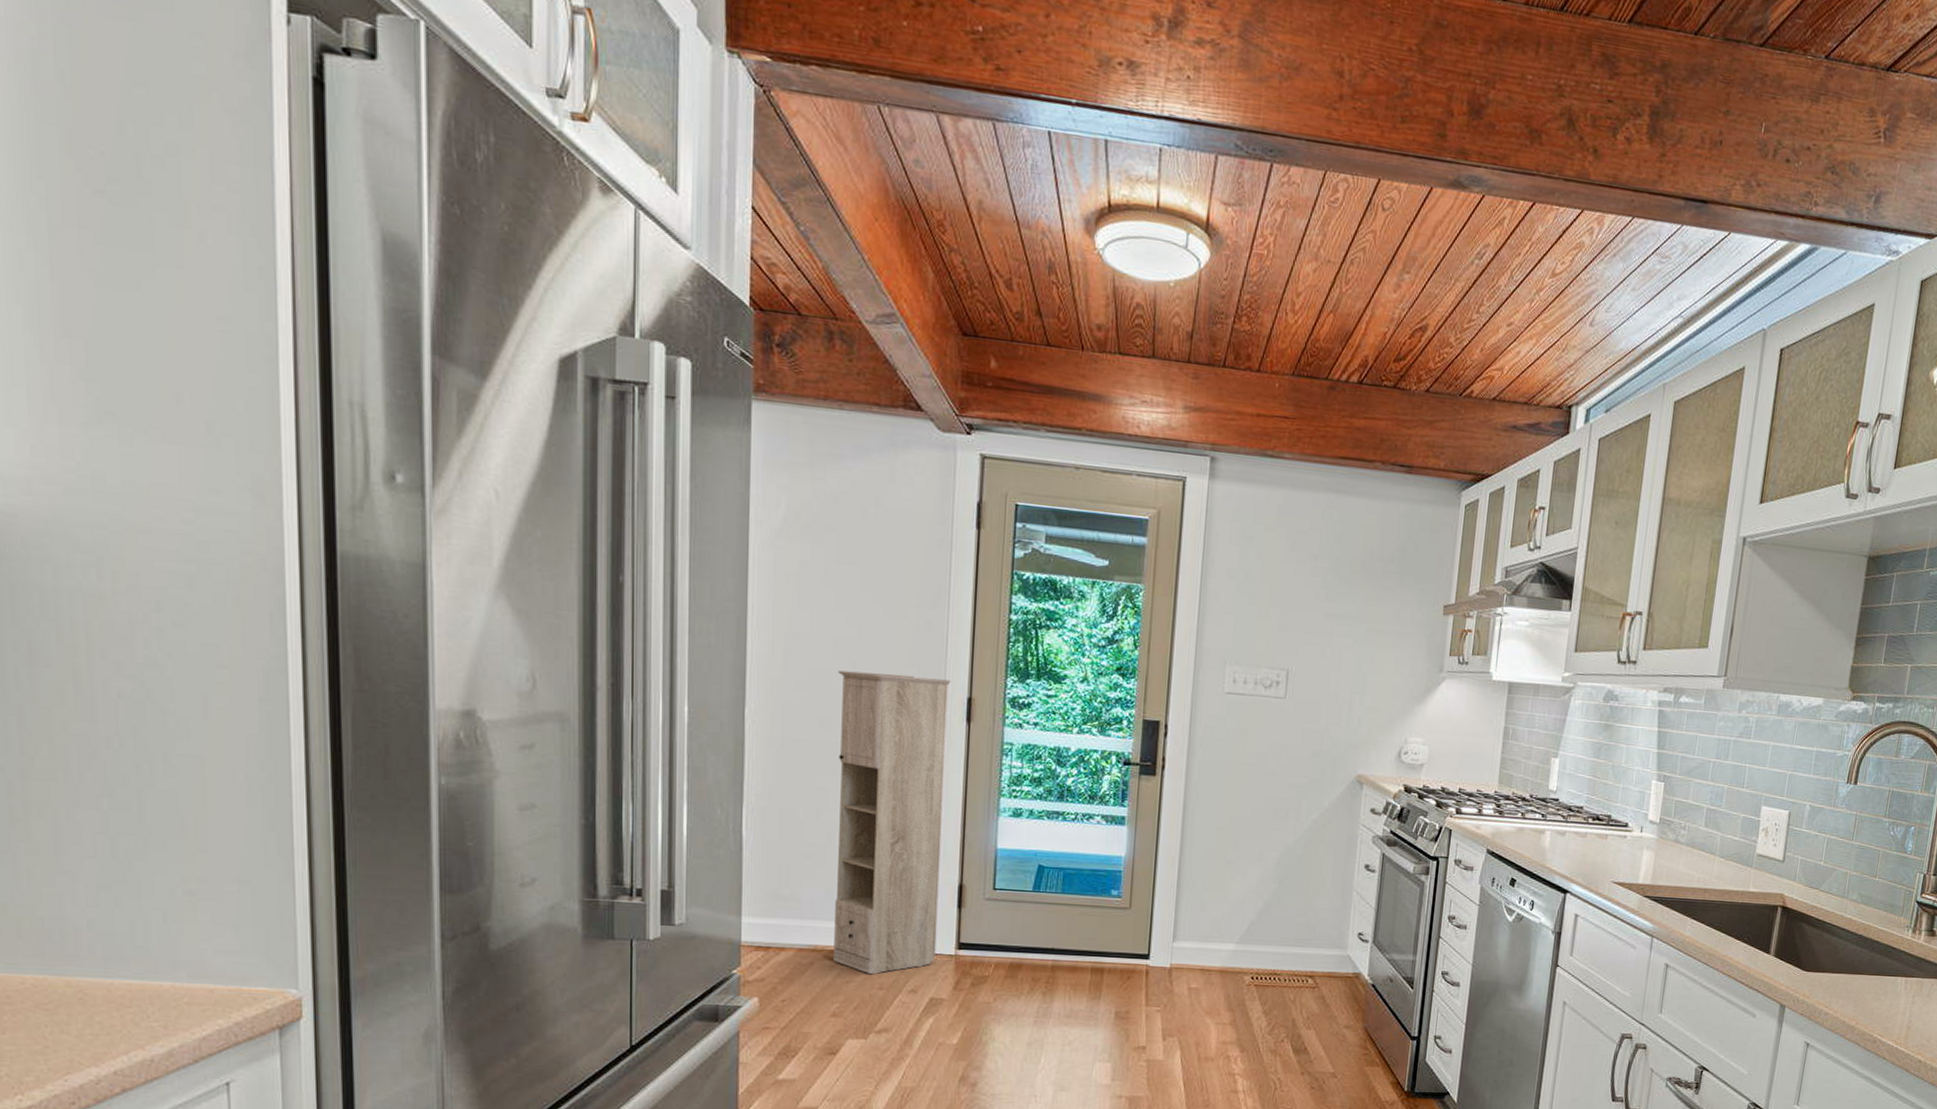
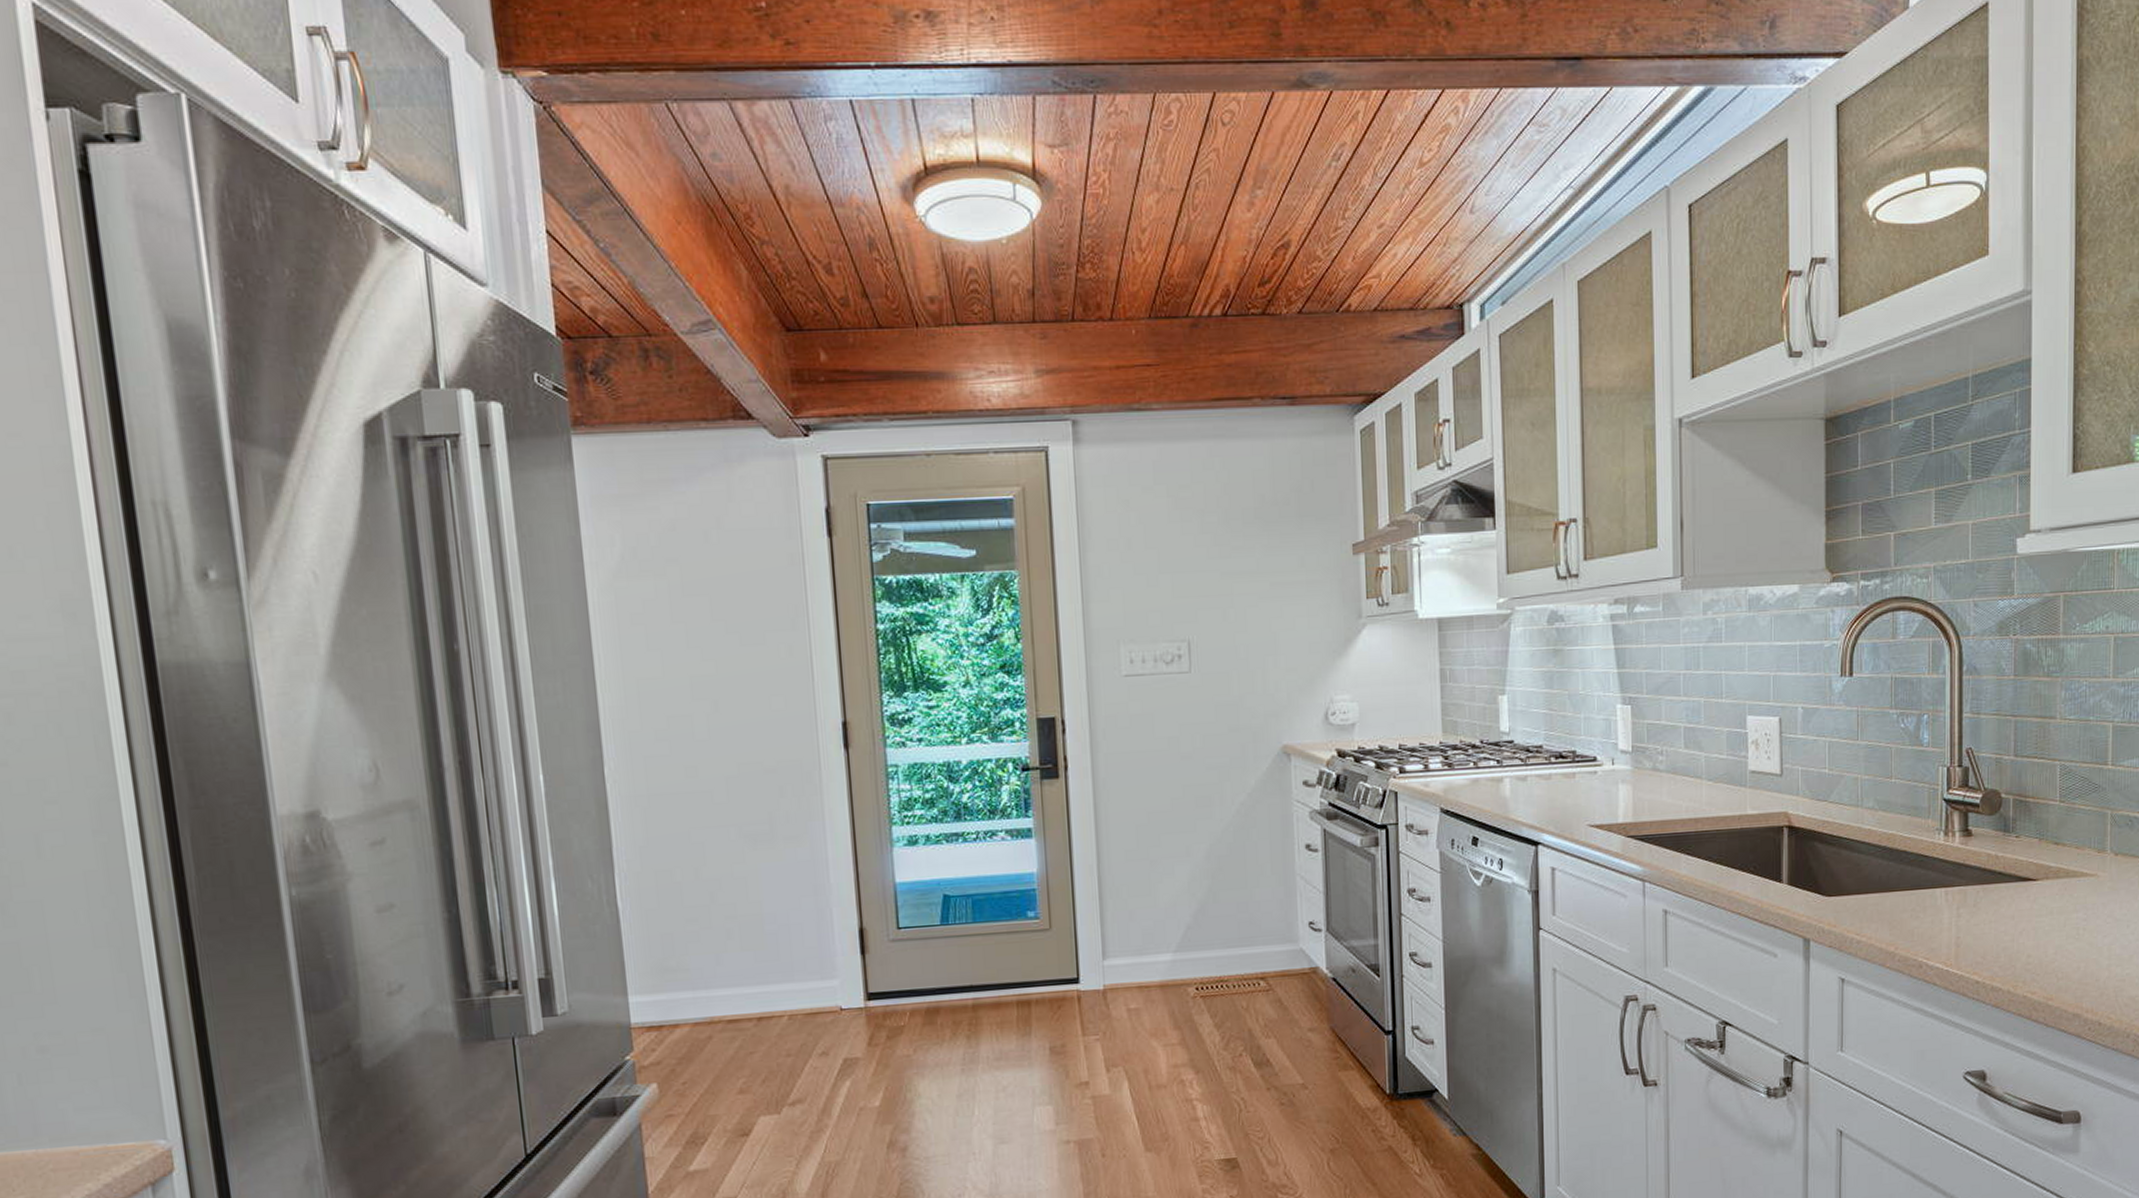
storage cabinet: present [833,670,952,974] -> none [699,705,844,1041]

